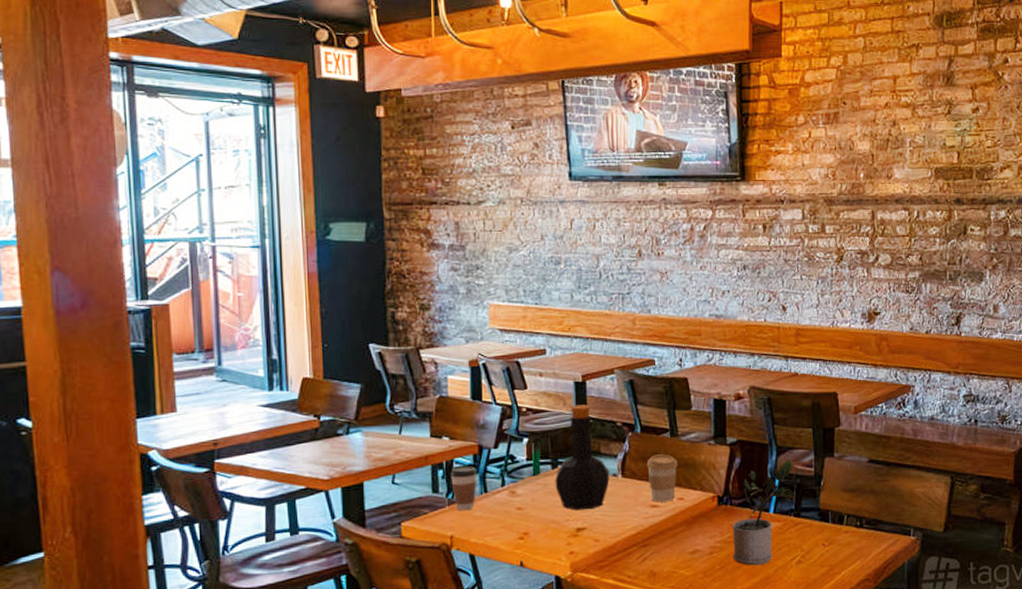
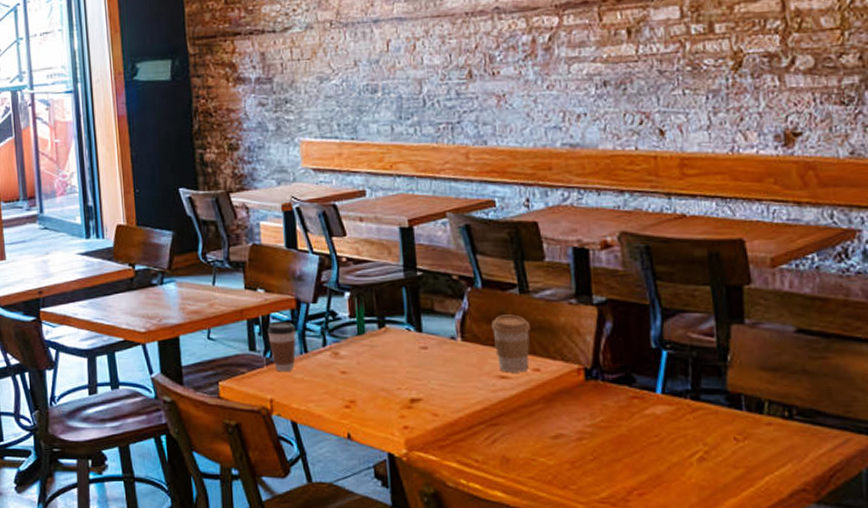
bottle: present [555,404,610,511] -> none [382,254,447,378]
potted plant: present [732,460,795,566] -> none [605,326,691,459]

